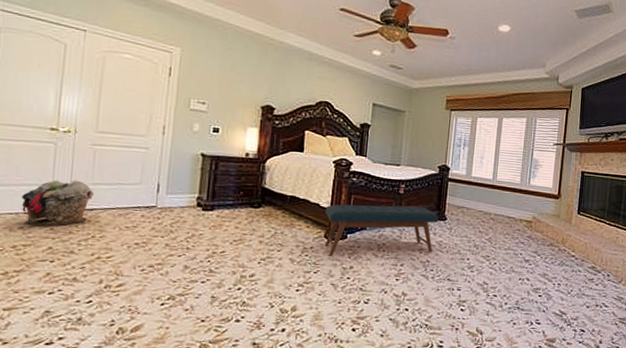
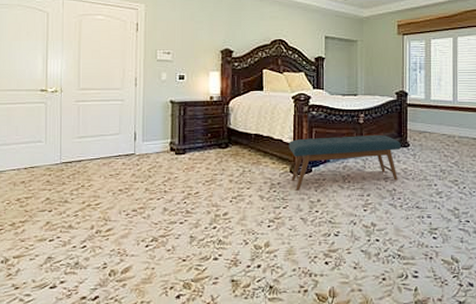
laundry basket: present [21,180,93,227] -> none [21,135,80,180]

